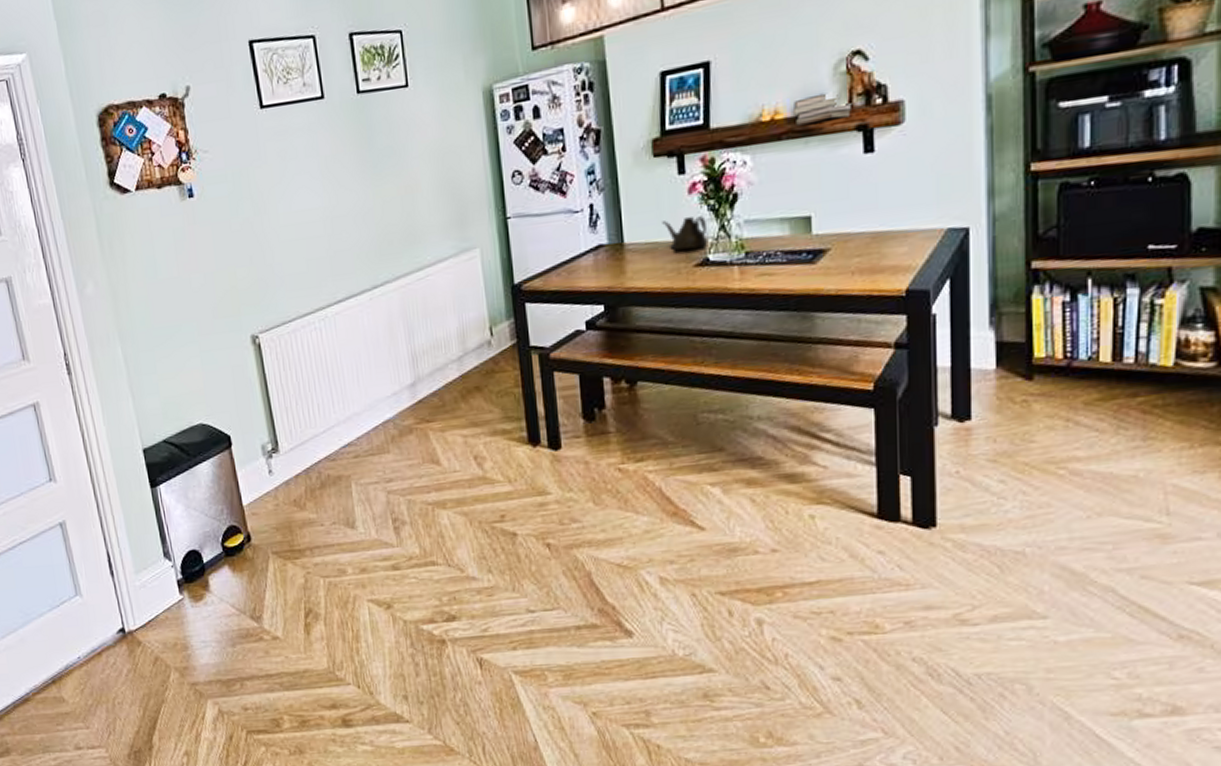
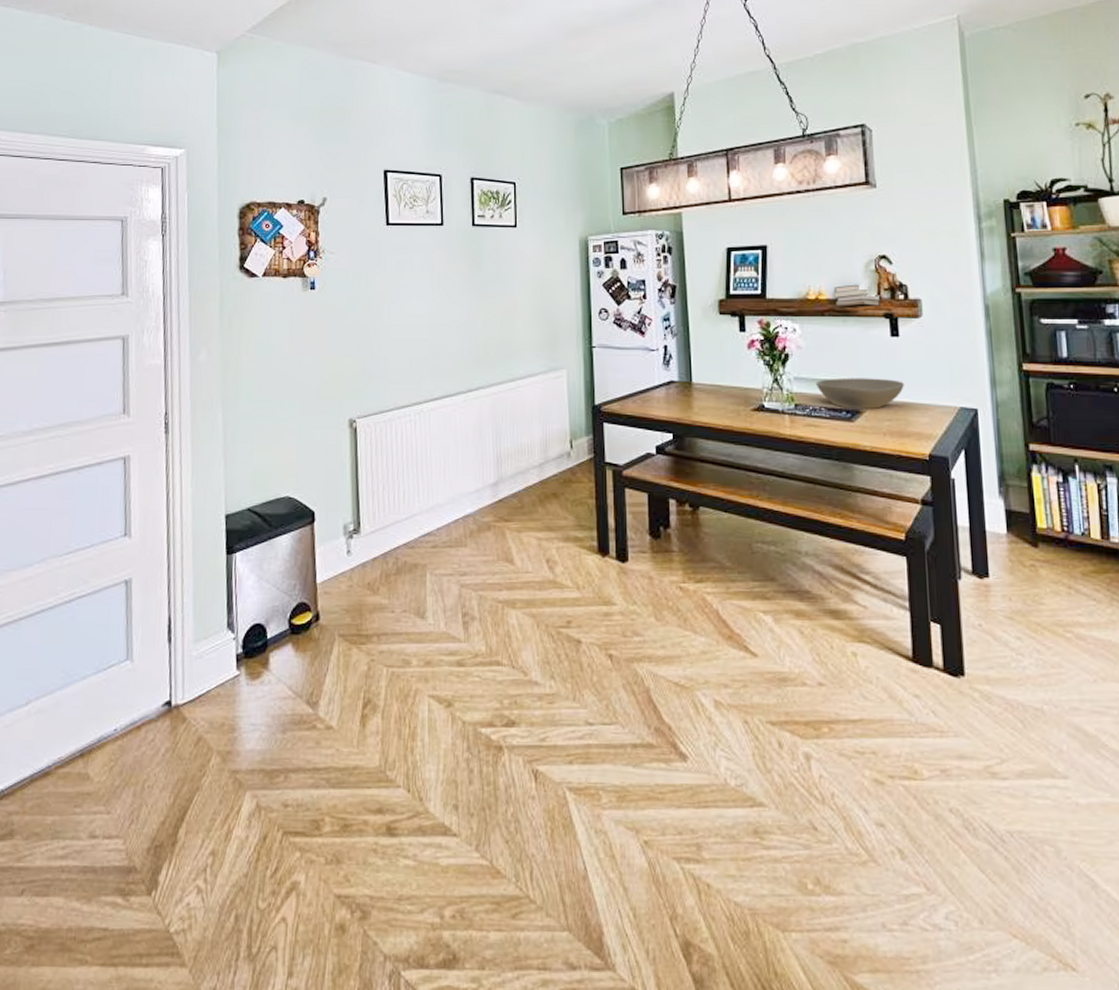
teapot: present [662,216,709,255] -> none [725,368,764,399]
bowl: none [770,206,879,249] -> present [815,378,904,410]

